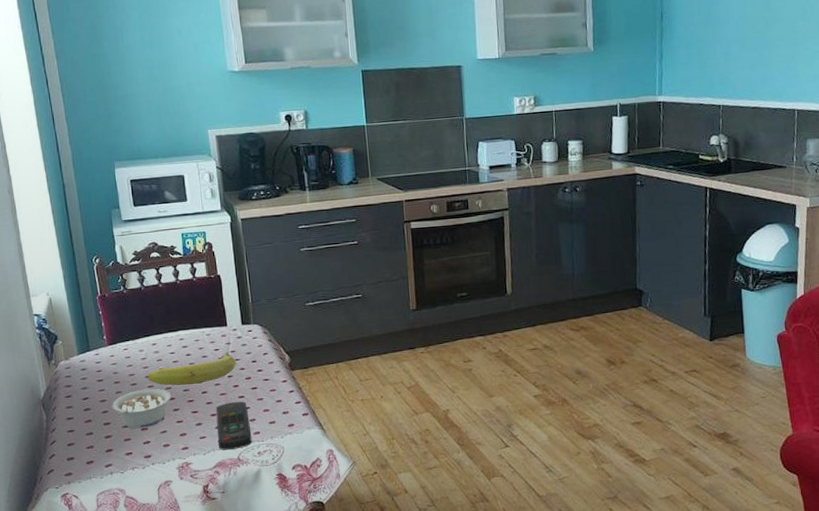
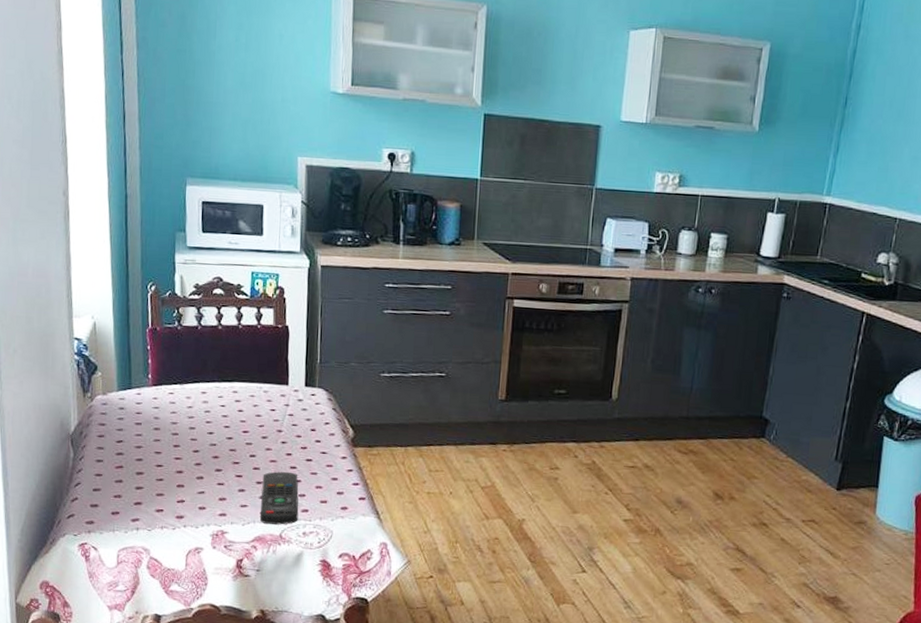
legume: present [111,388,172,429] -> none [147,441,215,485]
fruit: present [147,352,236,386] -> none [192,414,293,446]

